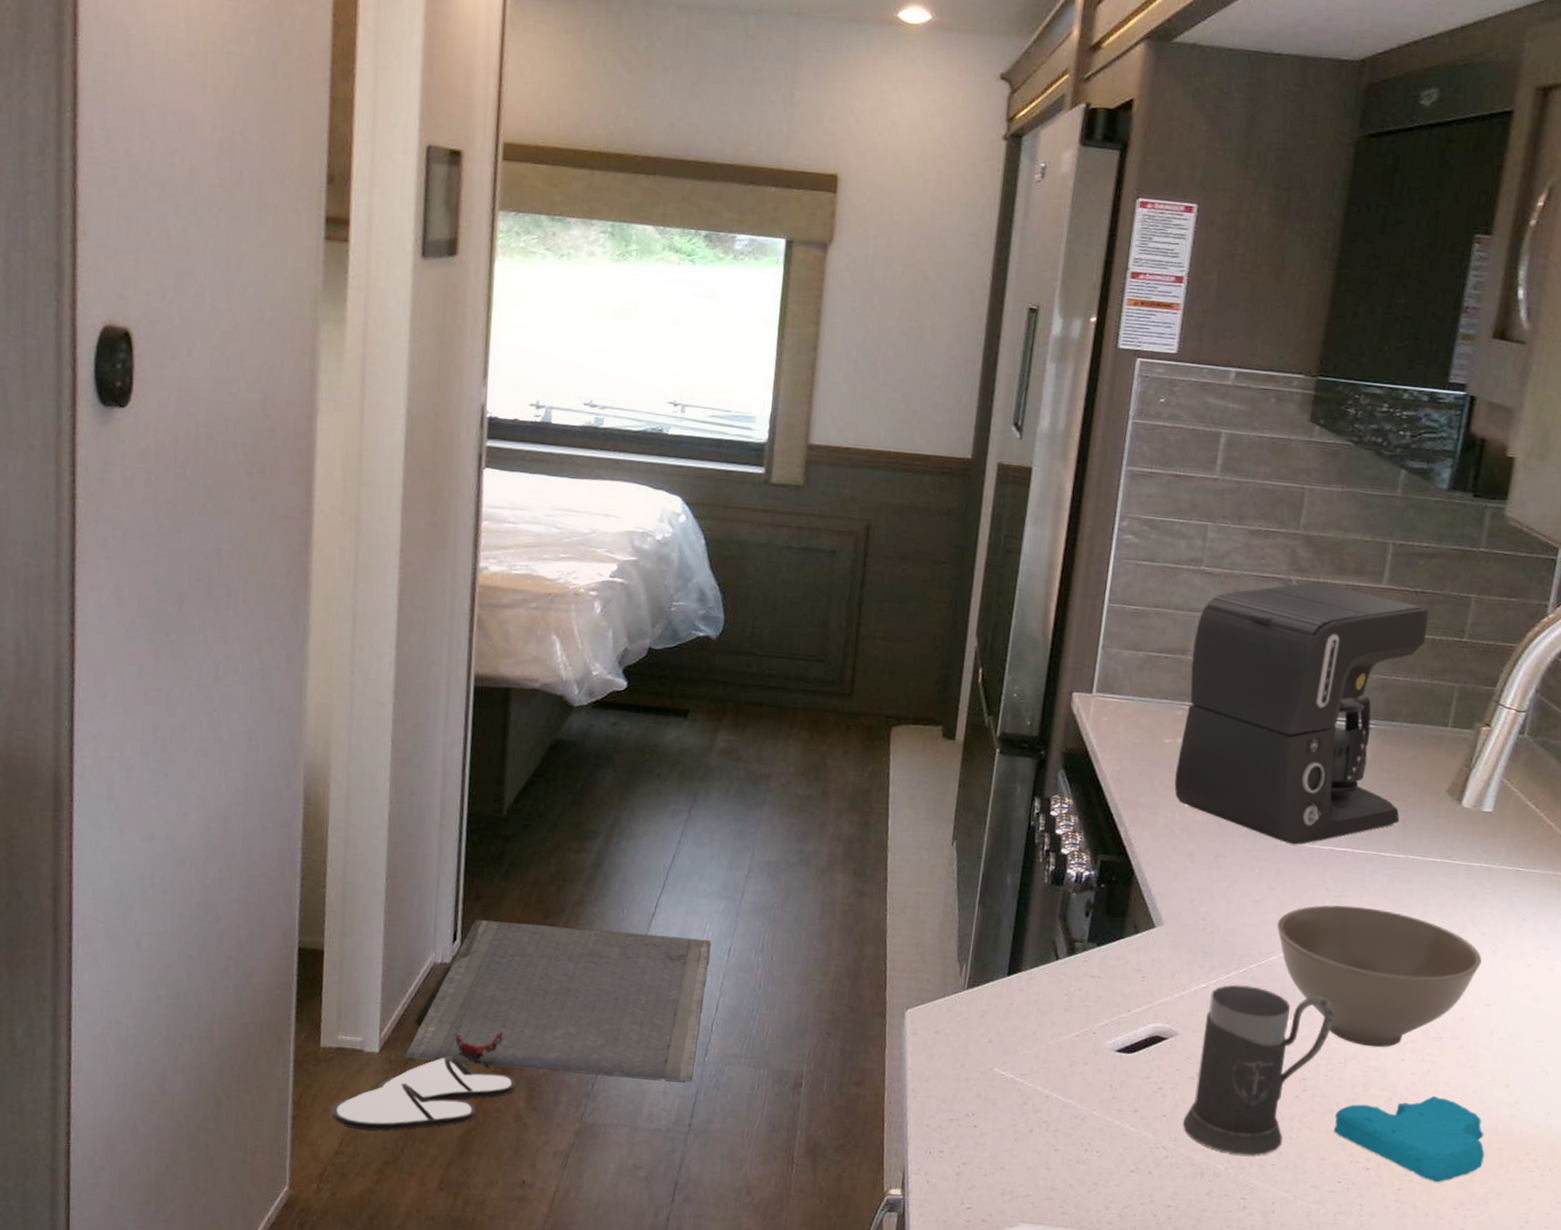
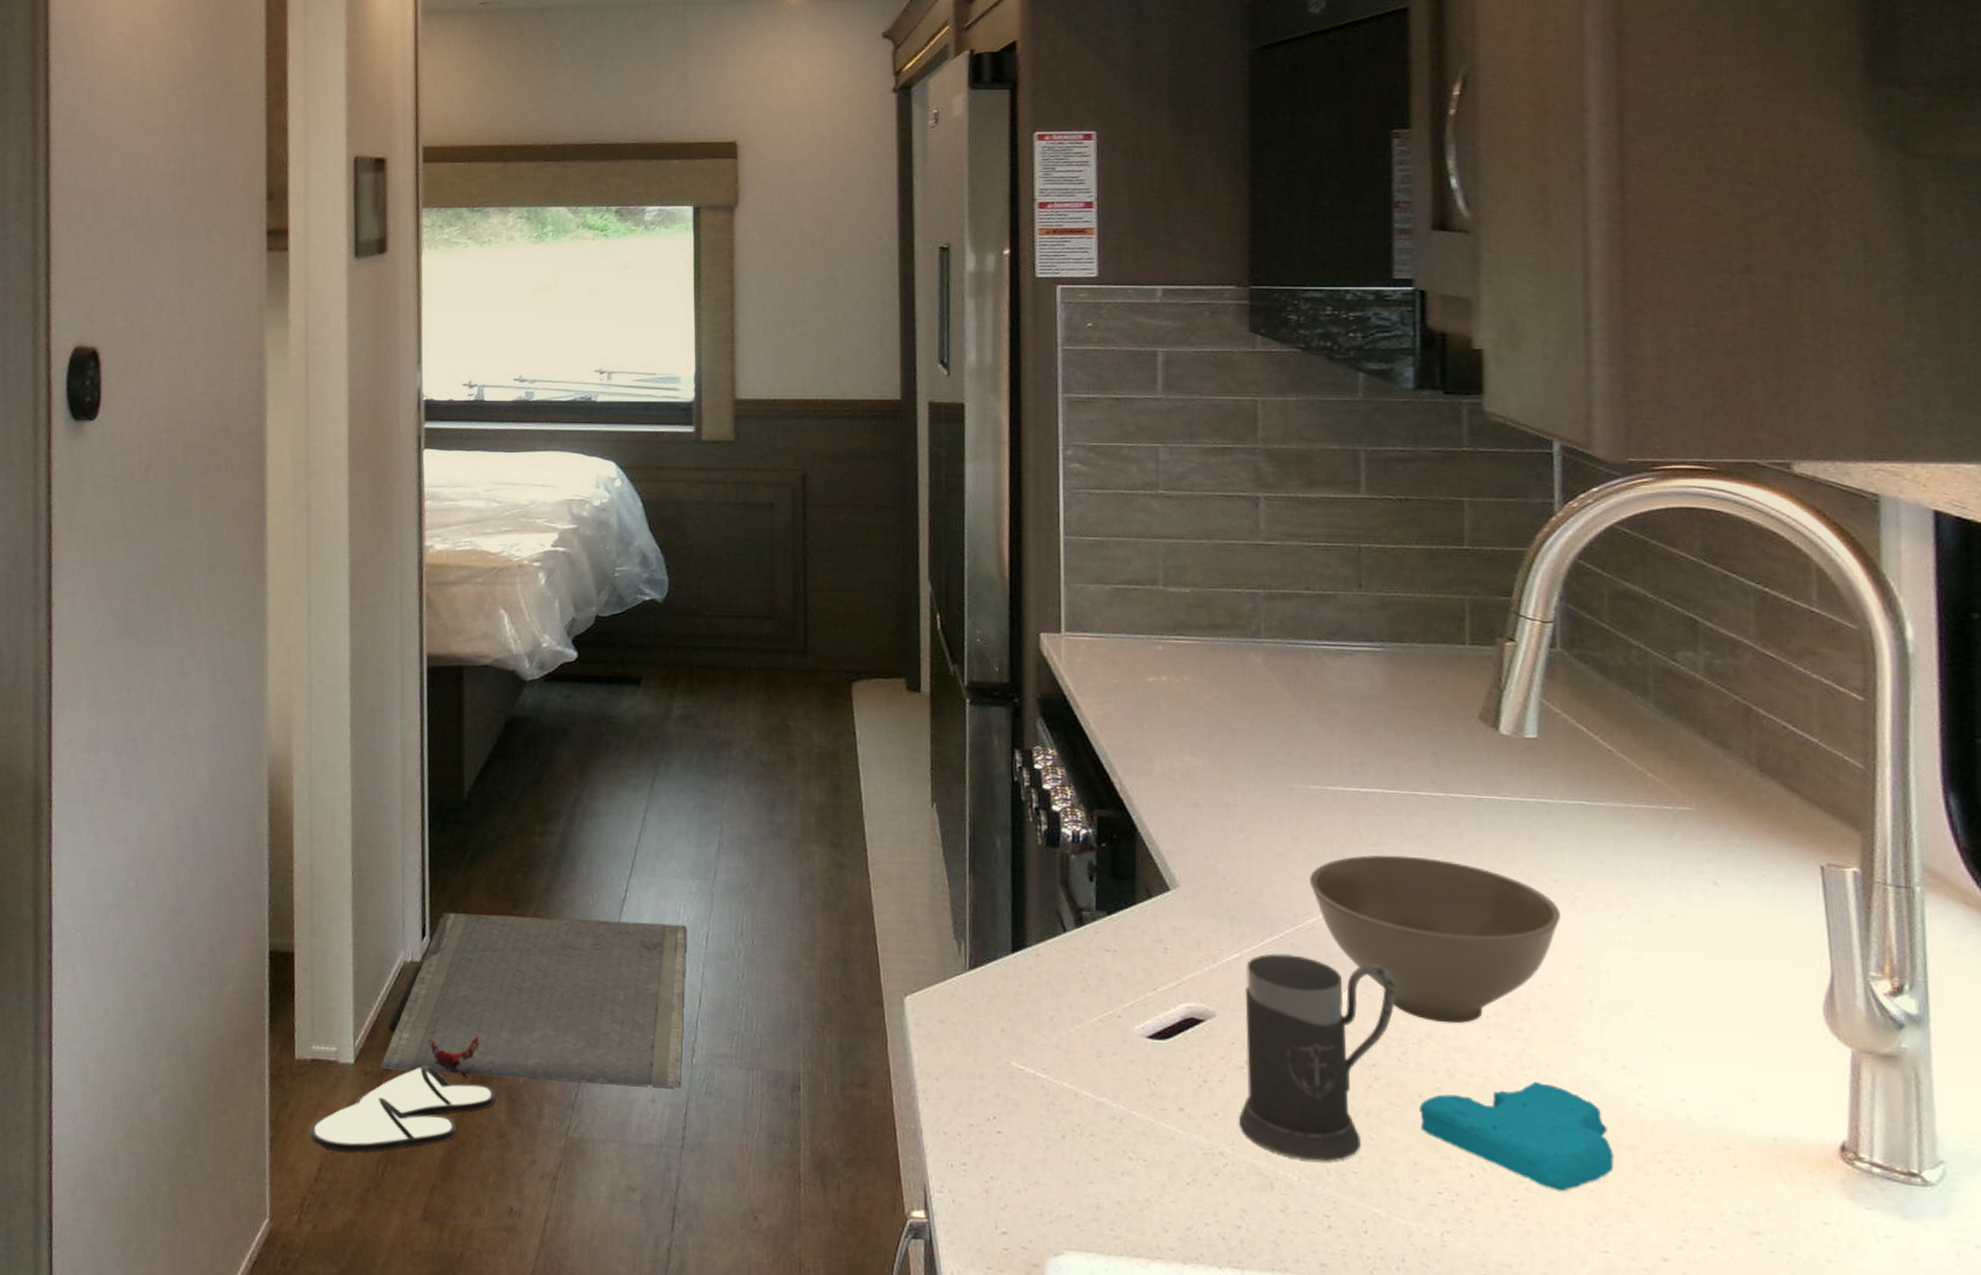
coffee maker: present [1174,582,1429,845] -> none [1163,497,1430,788]

